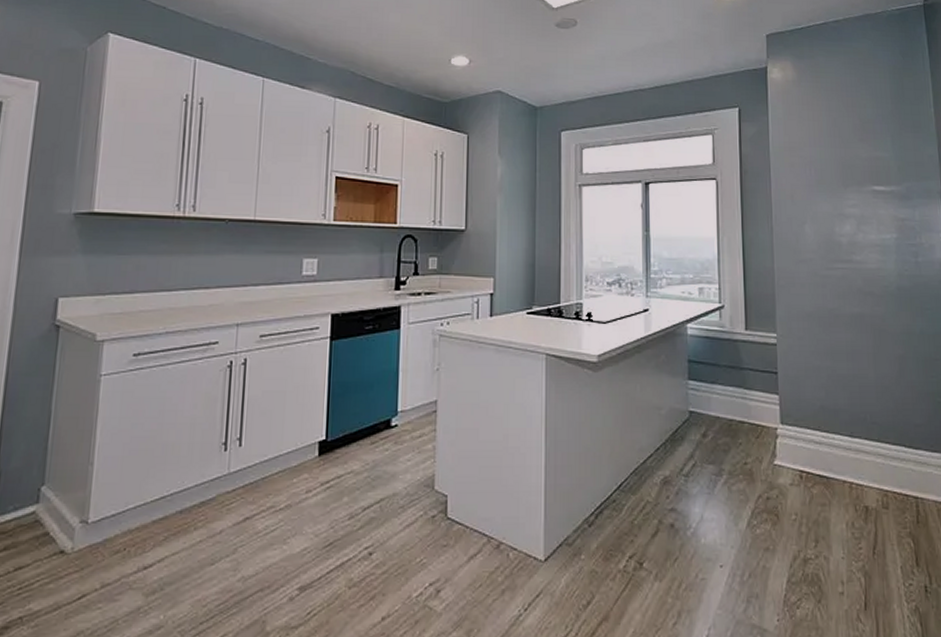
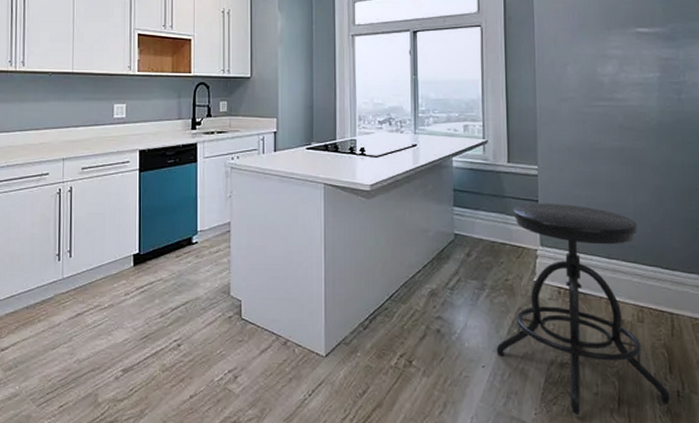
stool: none [735,375,919,618] -> present [496,203,671,414]

